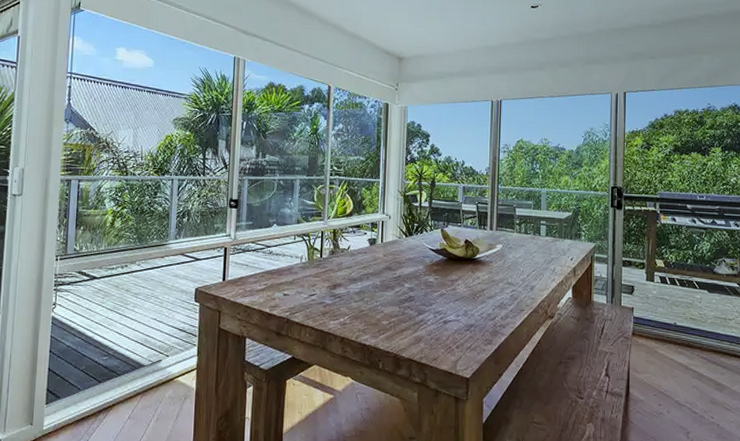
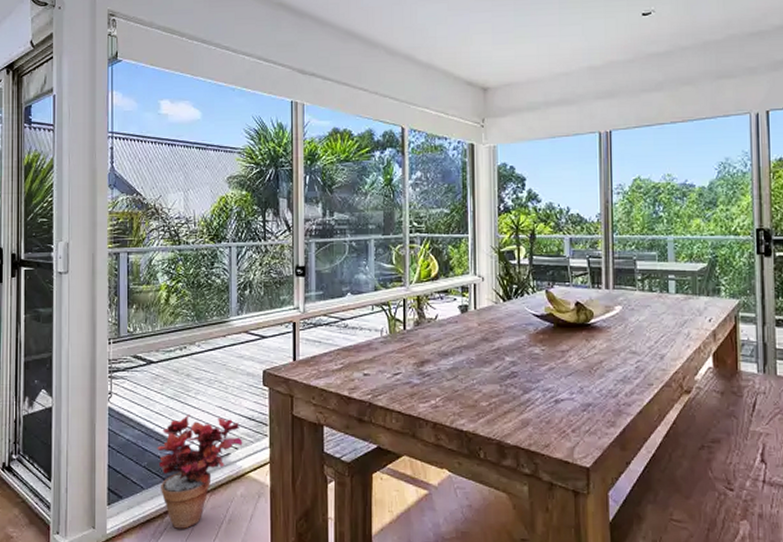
potted plant: none [95,325,174,426] -> present [157,414,243,529]

